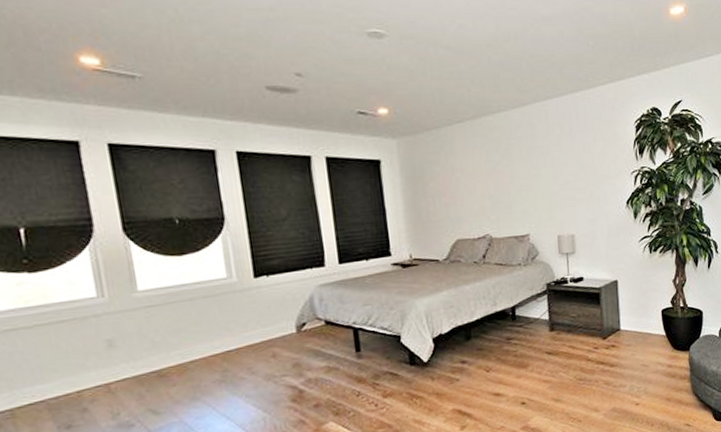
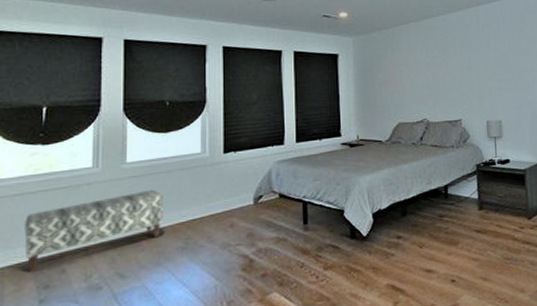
bench: none [26,319,193,413] -> present [24,189,163,272]

